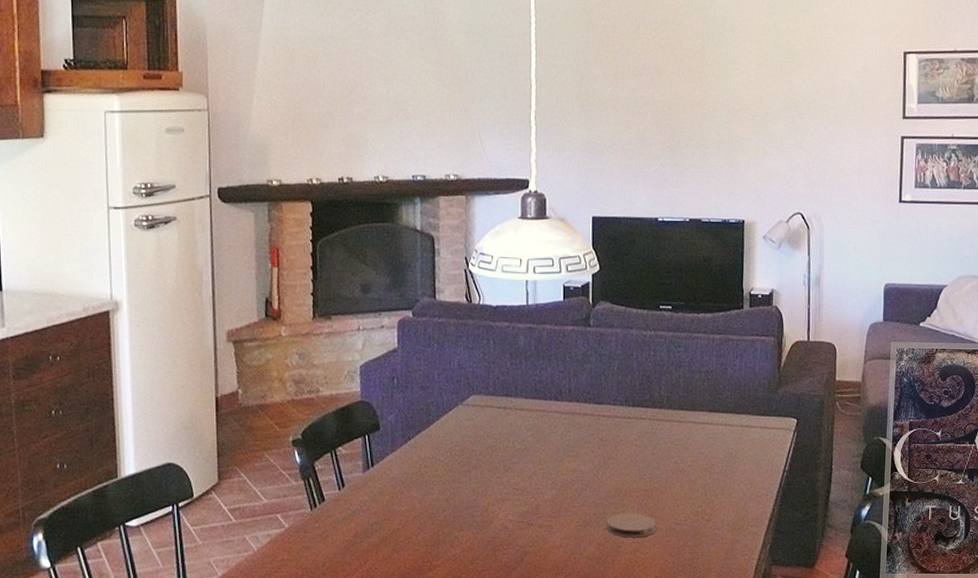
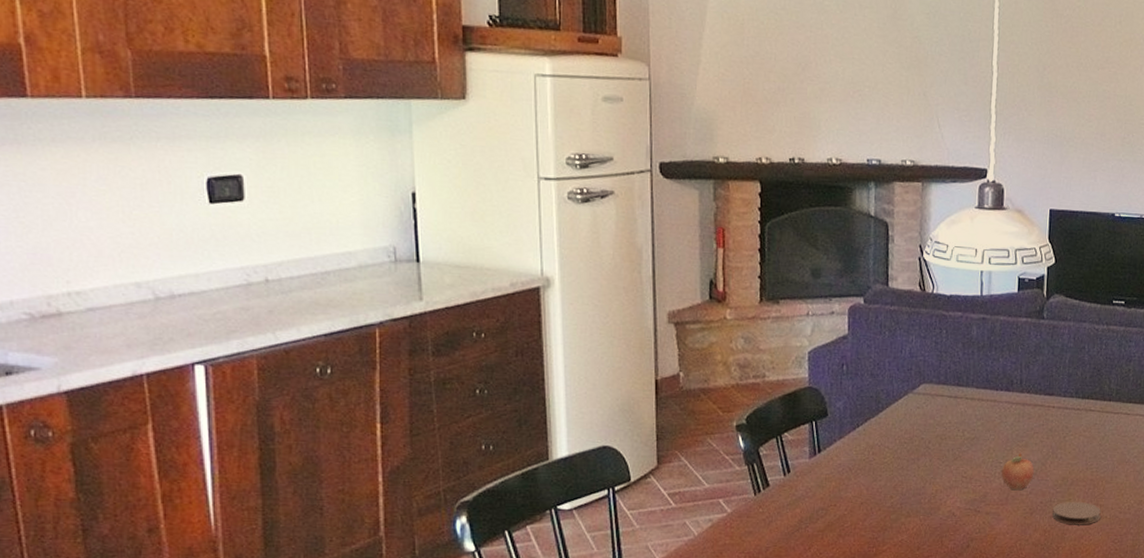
fruit: none [553,464,586,502] -> present [1001,453,1035,491]

